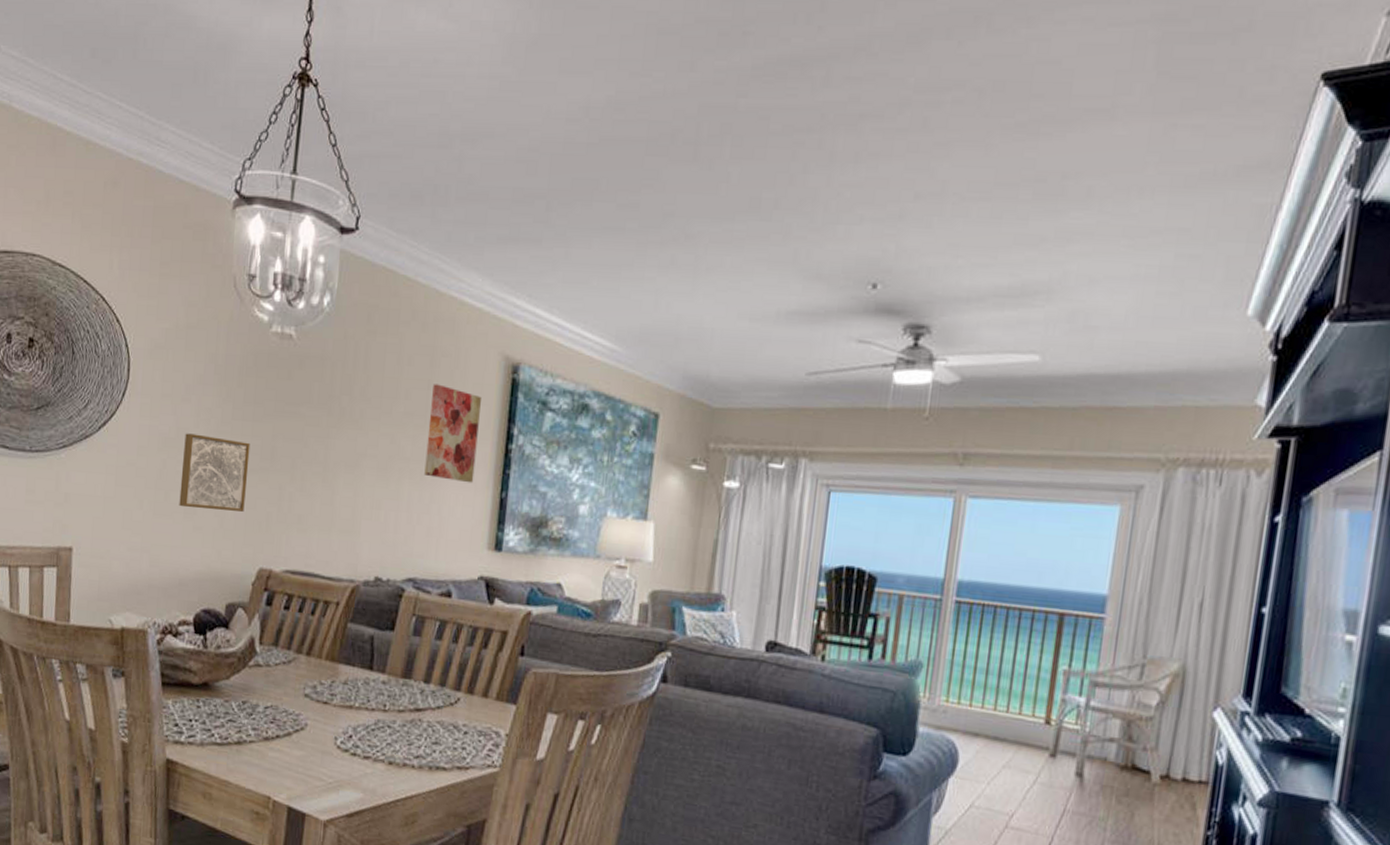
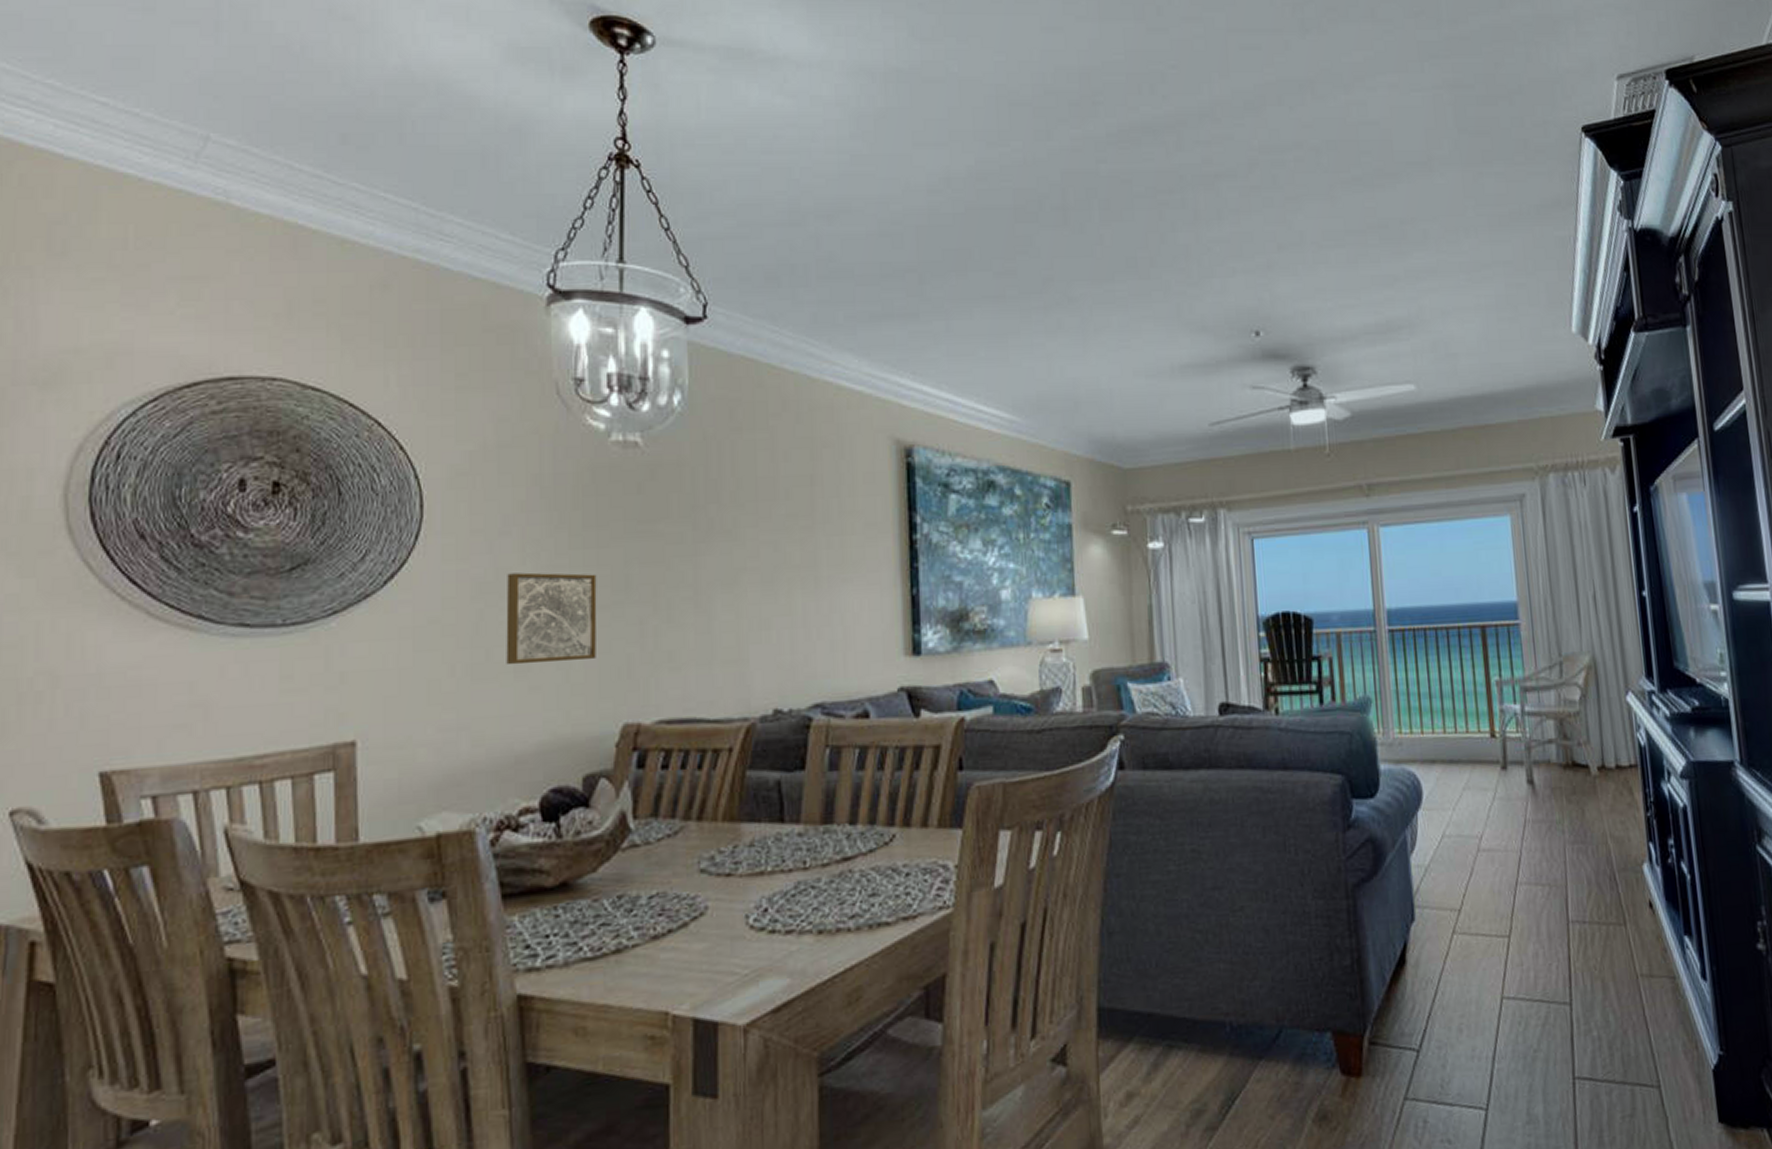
wall art: present [424,384,481,483] -> none [816,478,878,584]

